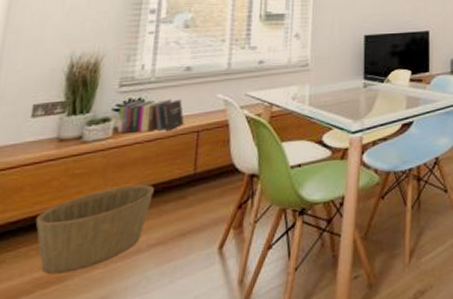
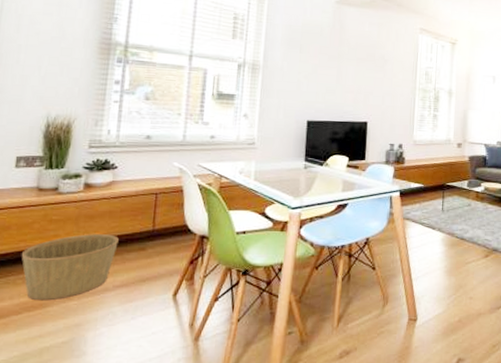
books: present [116,98,184,134] -> none [87,161,145,191]

